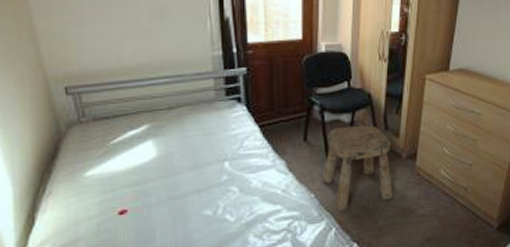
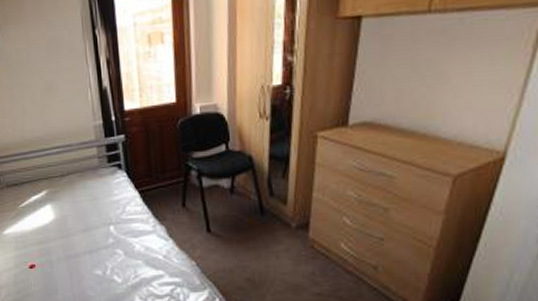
stool: present [322,125,393,211] -> none [203,191,282,281]

